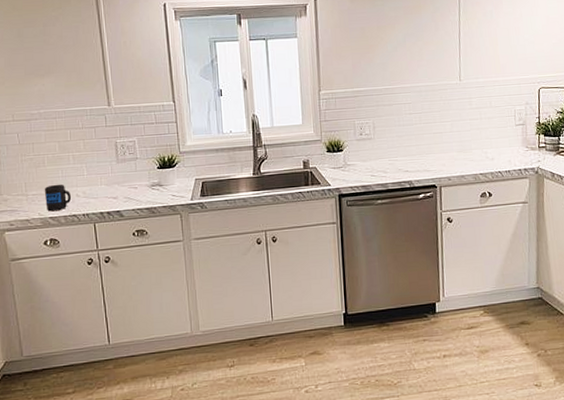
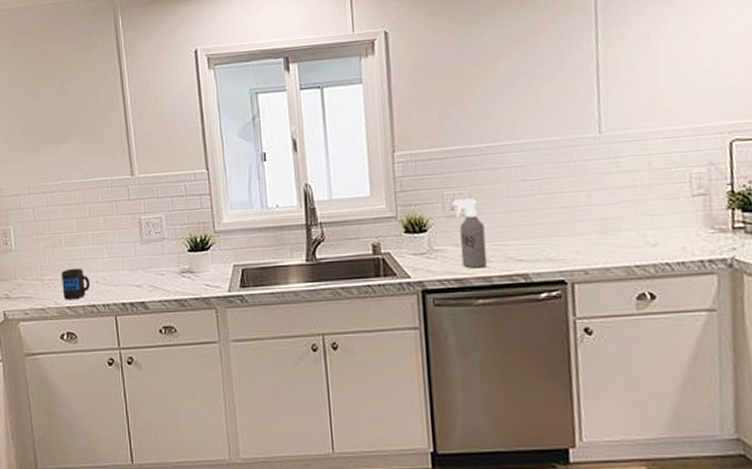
spray bottle: none [361,126,385,178] -> present [452,198,488,269]

